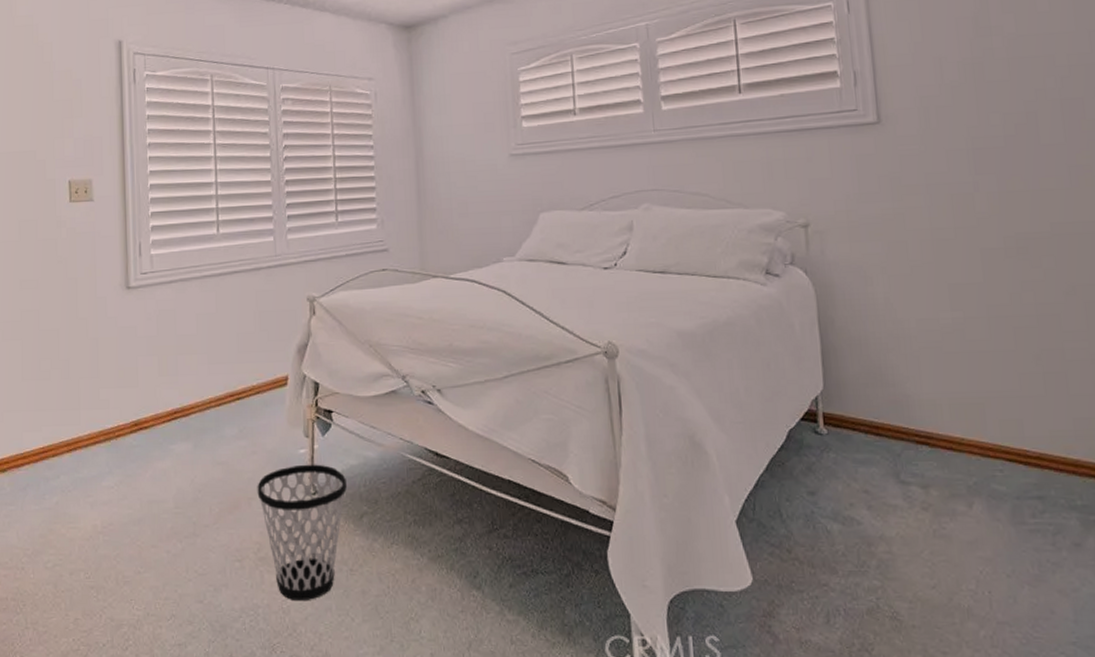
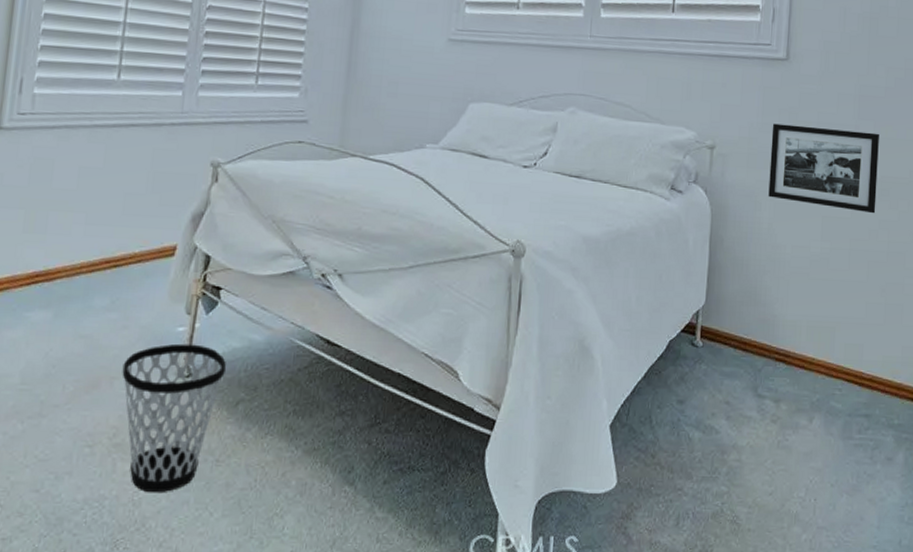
picture frame: none [872,187,1014,275] -> present [768,123,879,214]

